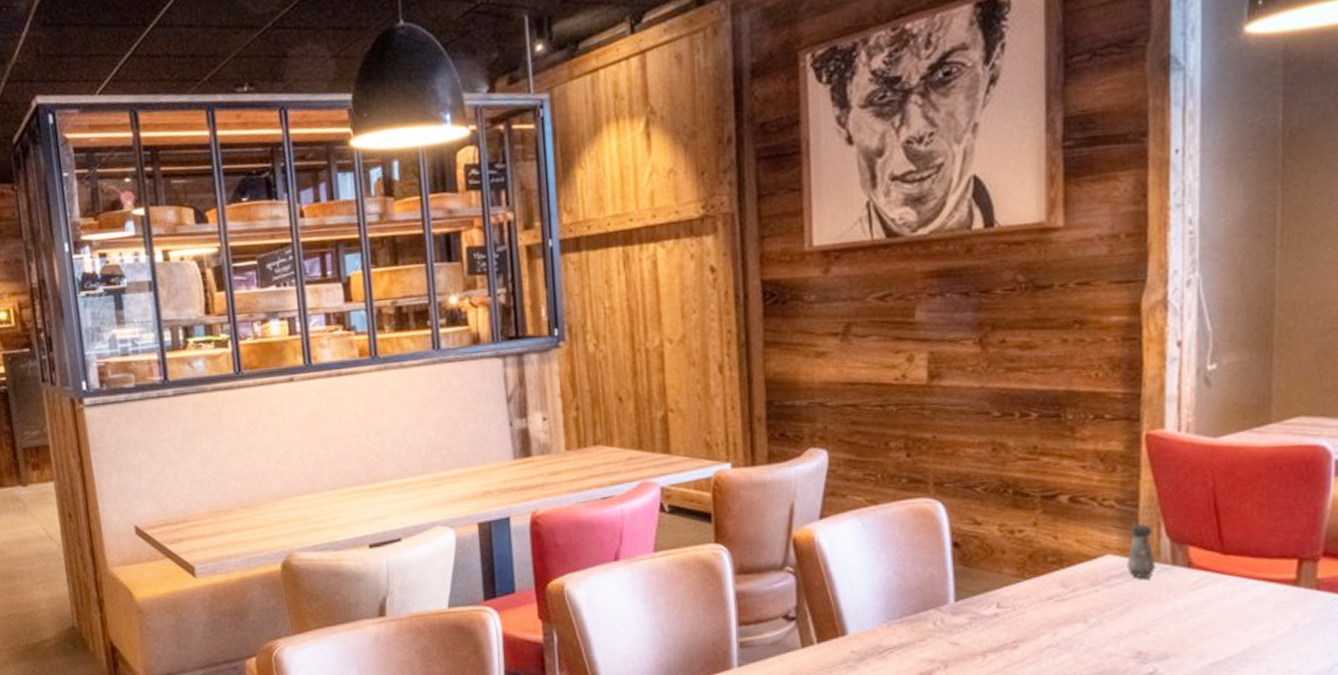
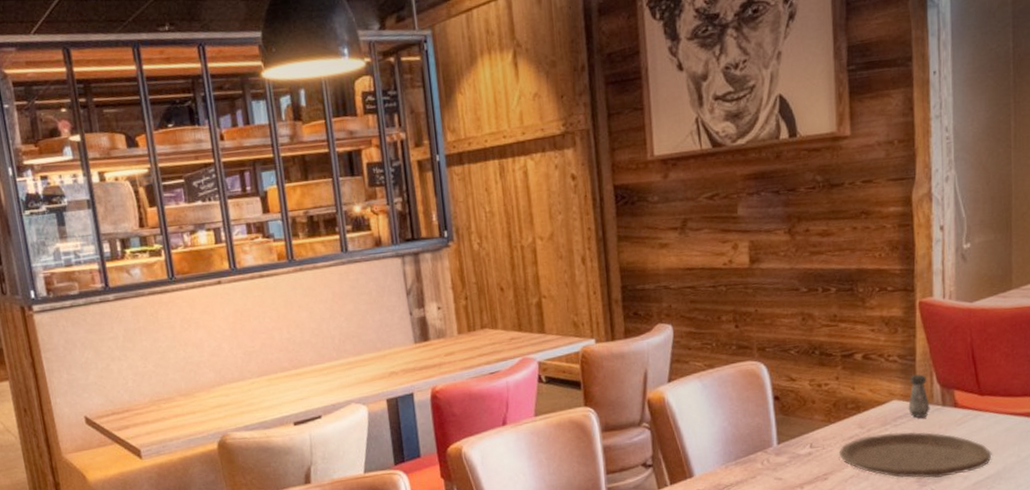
plate: none [1033,594,1236,654] -> present [838,431,992,478]

